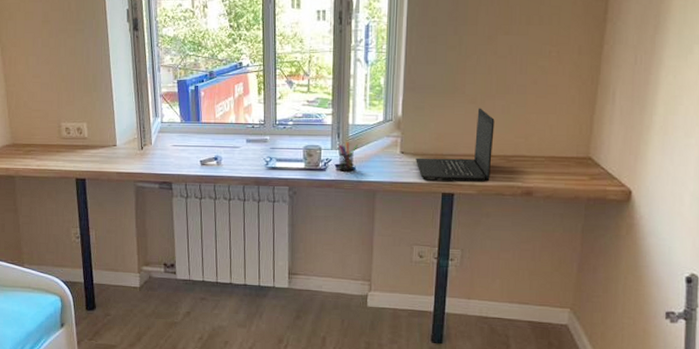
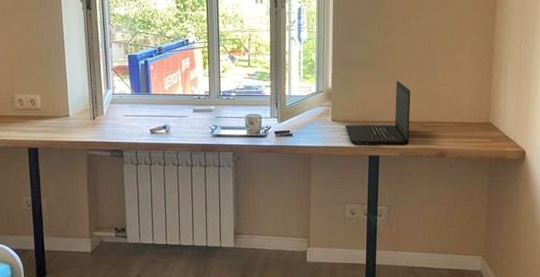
pen holder: present [338,141,358,172] -> none [277,110,294,138]

